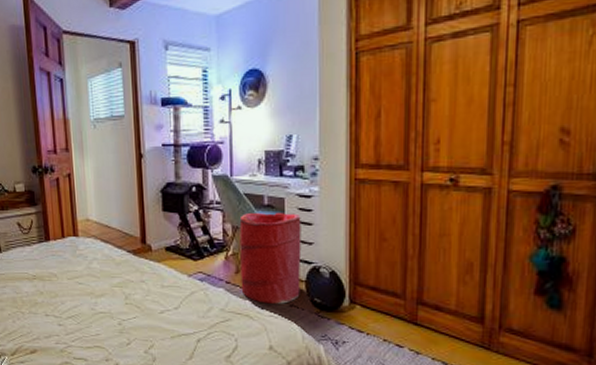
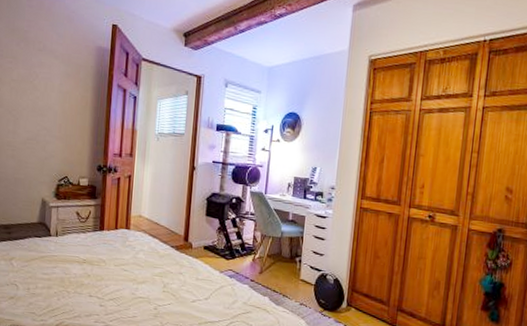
laundry hamper: present [239,213,302,304] -> none [262,225,317,302]

